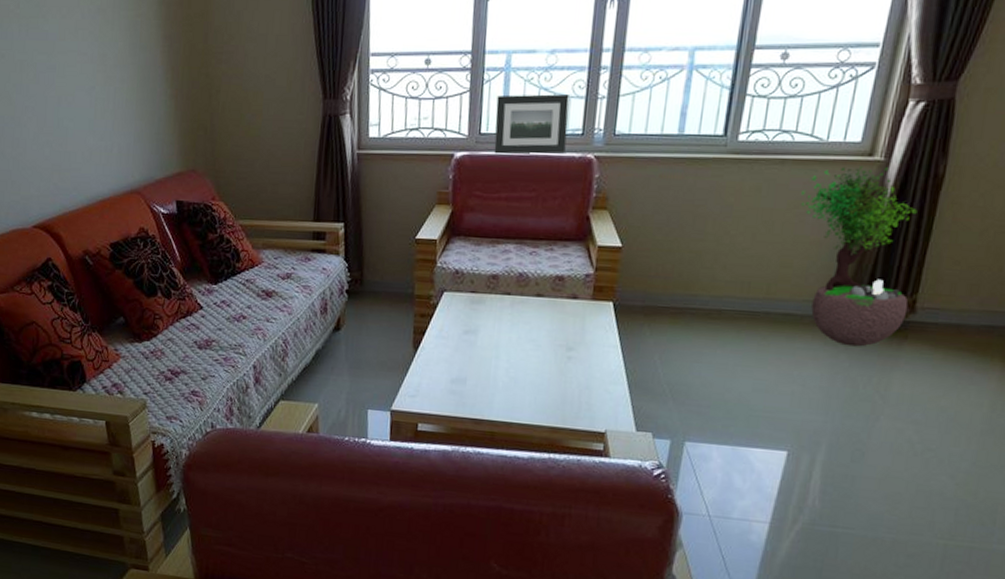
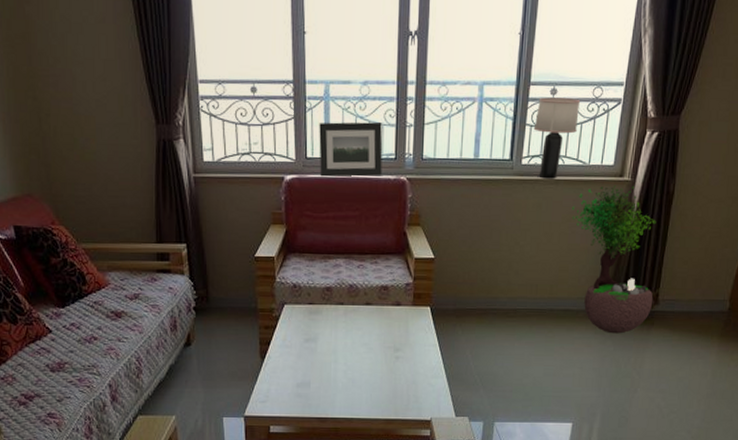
table lamp: none [756,62,821,160] -> present [533,97,581,180]

